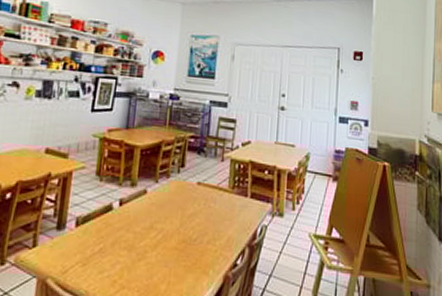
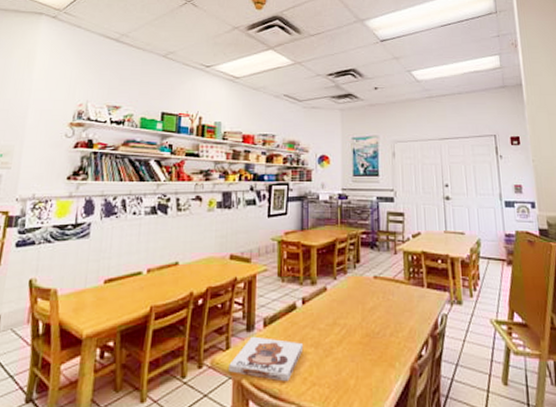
board game: none [33,235,117,284] -> present [229,336,304,382]

